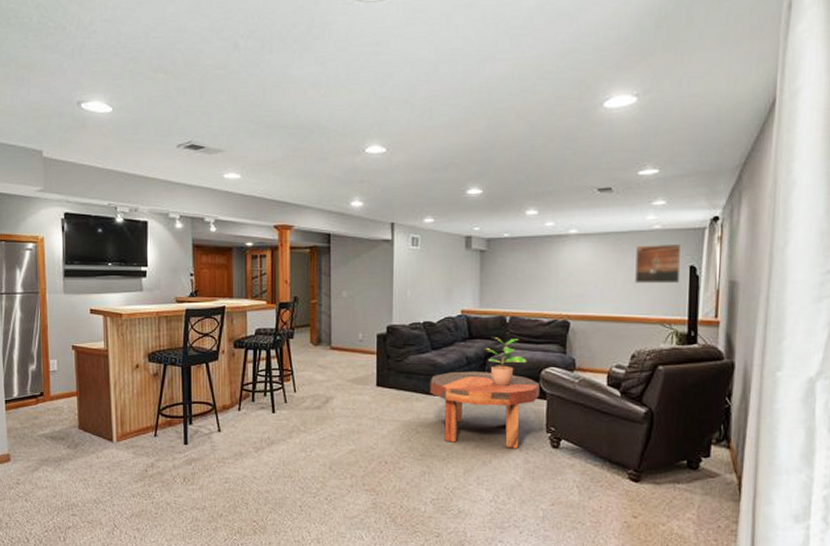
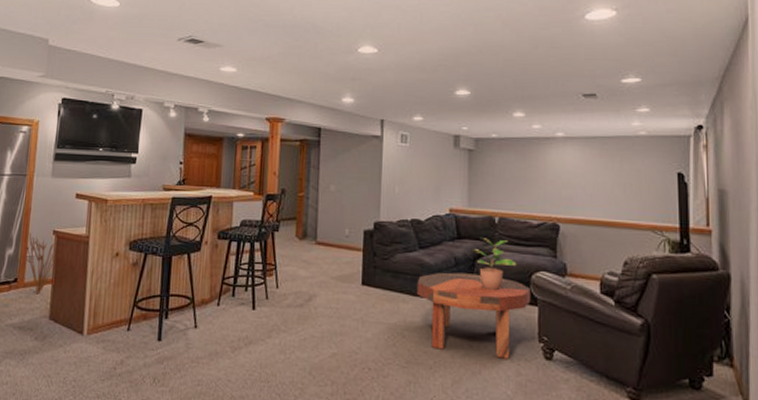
decorative plant: none [43,349,77,407] -> present [20,233,57,295]
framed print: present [635,243,682,284] -> none [623,150,669,190]

